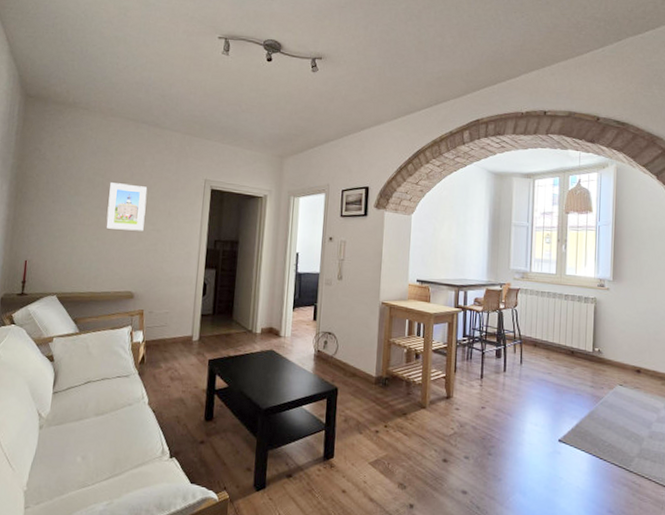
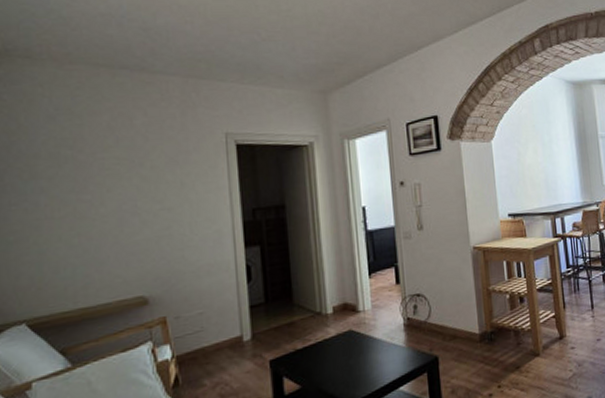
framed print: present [106,182,148,231] -> none [85,153,147,218]

